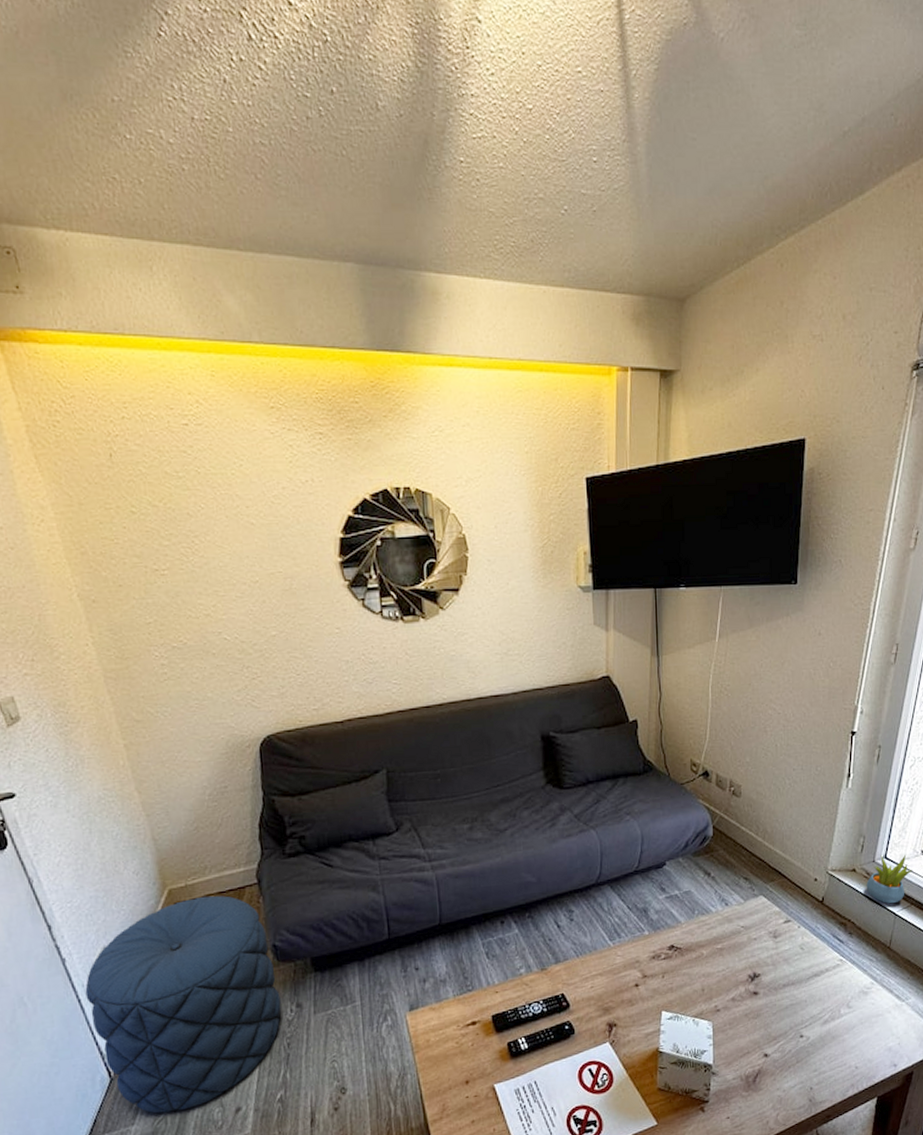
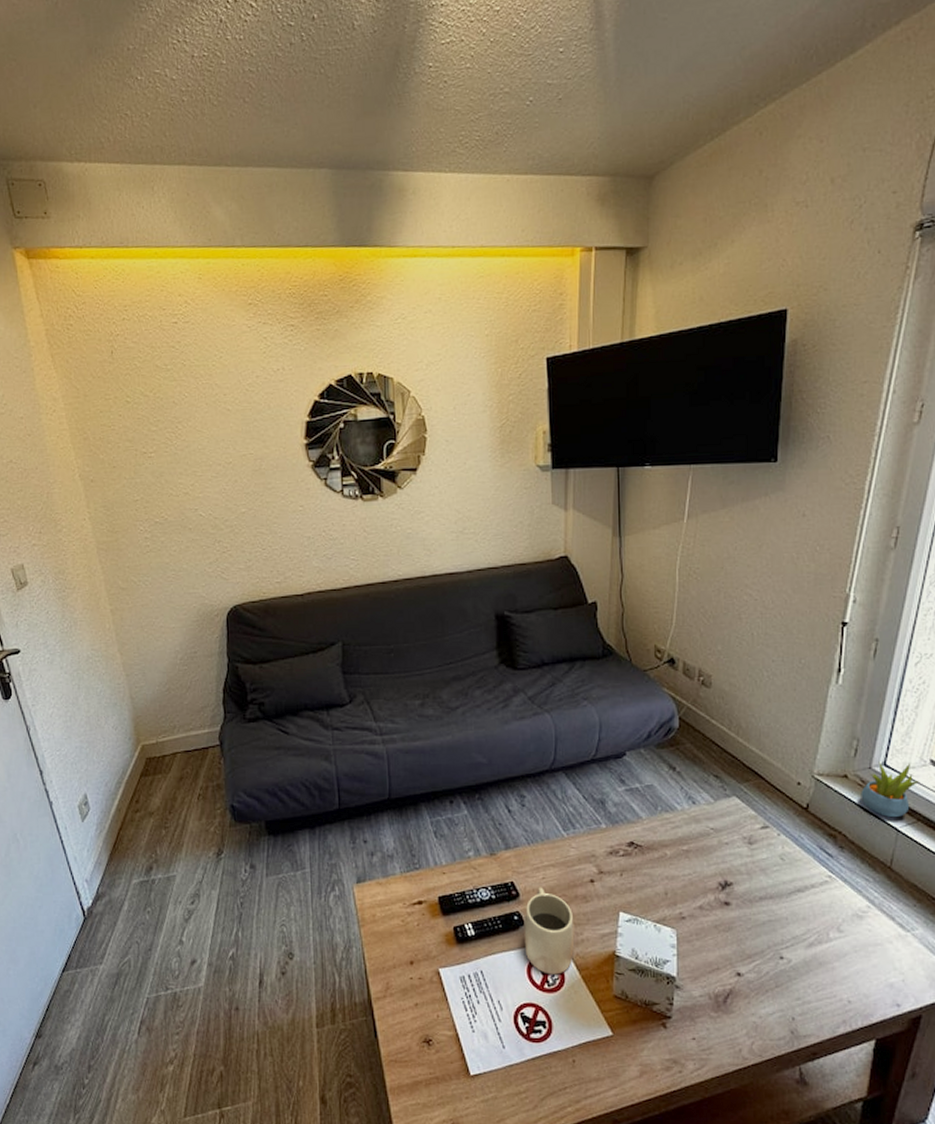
pouf: present [85,895,282,1114] -> none [67,753,237,956]
mug: none [574,995,622,1077] -> present [524,887,575,974]

